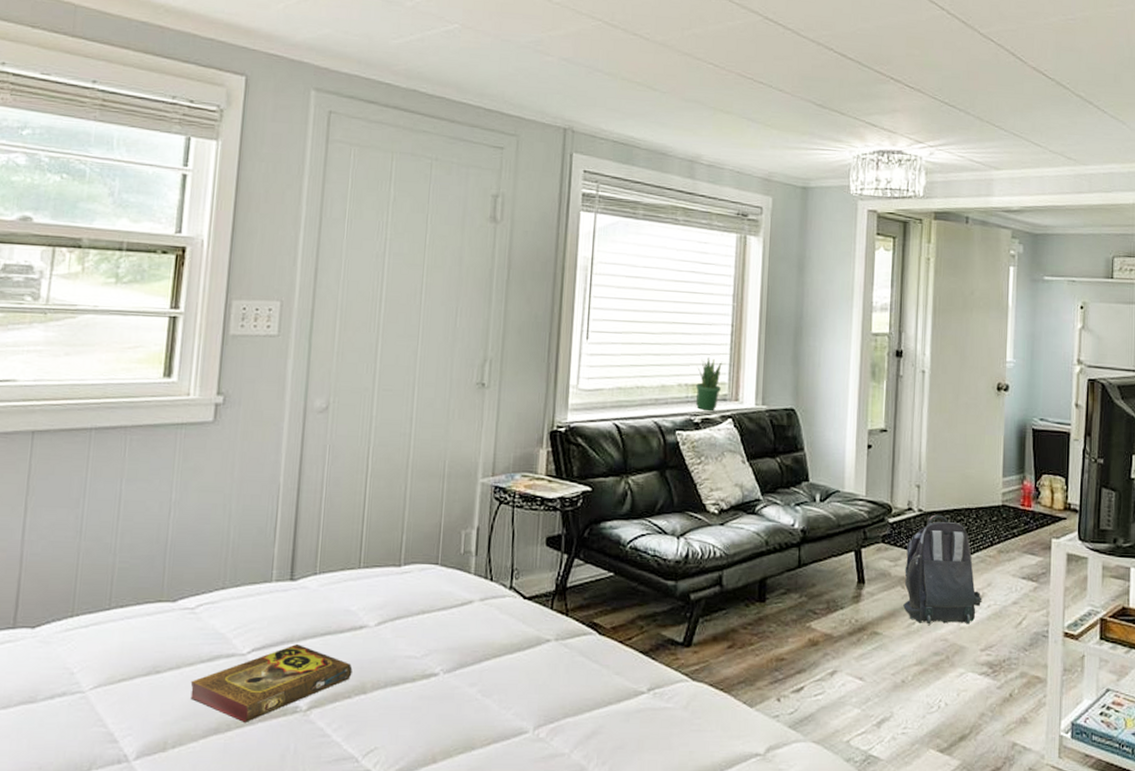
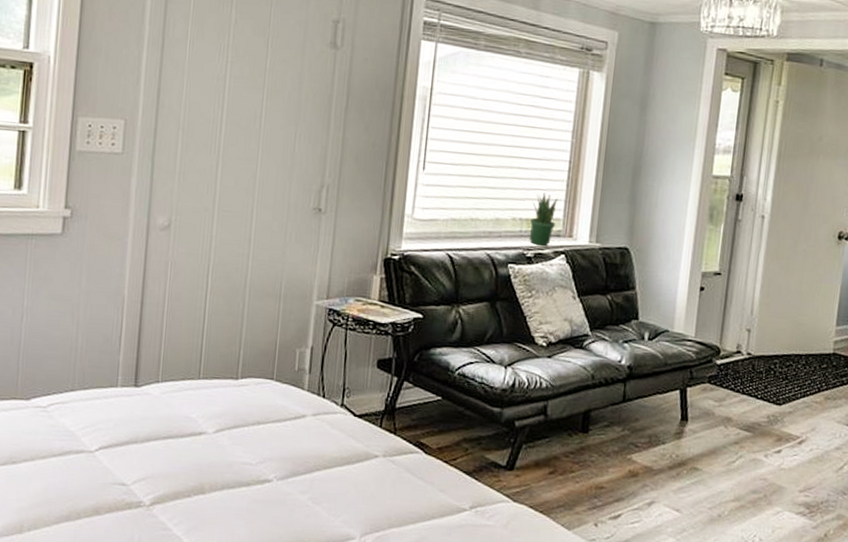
book: present [190,644,353,722] -> none [43,445,192,513]
backpack: present [903,514,982,625] -> none [725,358,805,465]

